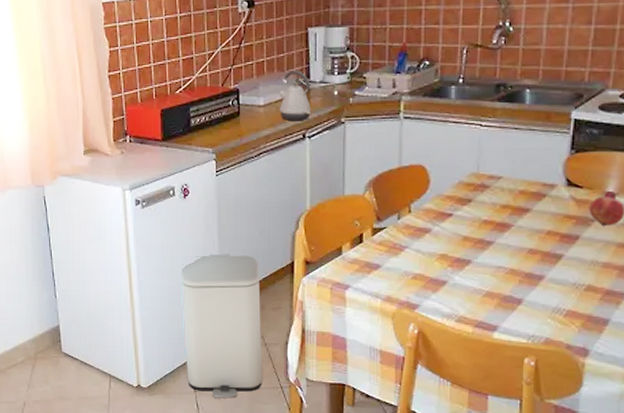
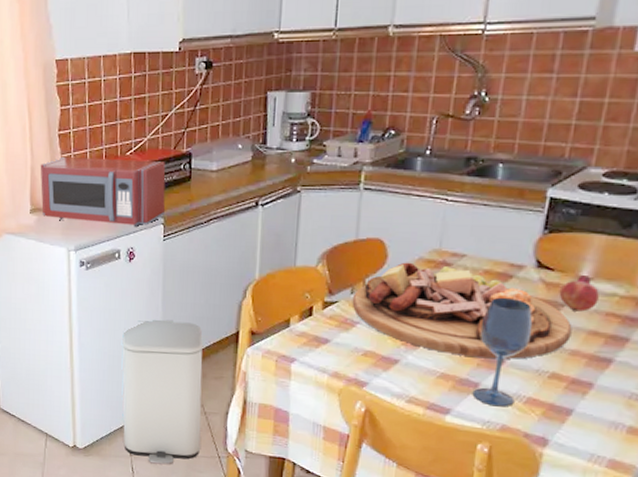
microwave: none [91,97,216,164] -> present [40,157,166,228]
kettle: present [278,71,312,122] -> none [232,136,267,188]
food platter: none [399,186,603,276] -> present [352,262,572,360]
wineglass: none [516,215,567,321] -> present [472,297,533,407]

